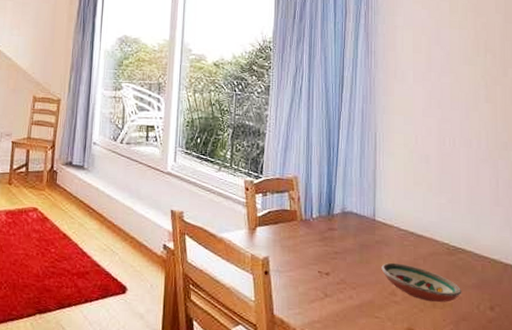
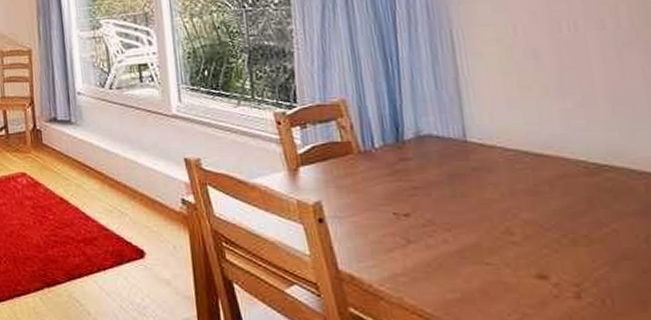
decorative bowl: present [381,262,462,302] -> none [485,193,618,239]

